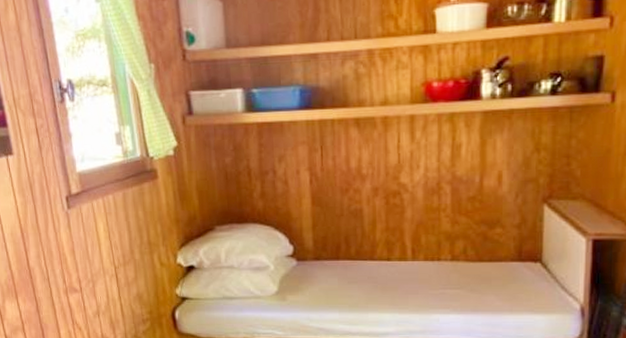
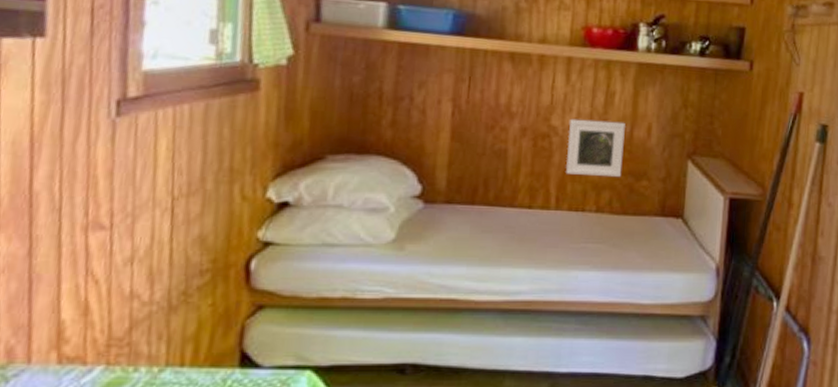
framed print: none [418,173,474,227] -> present [566,118,625,178]

